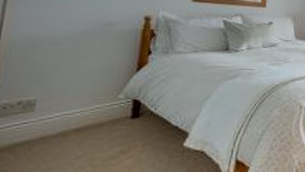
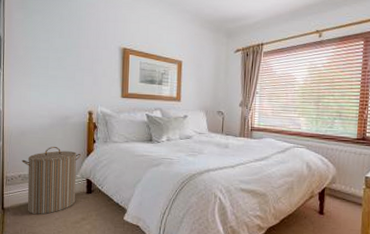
laundry hamper: none [26,61,129,155] -> present [22,147,82,215]

